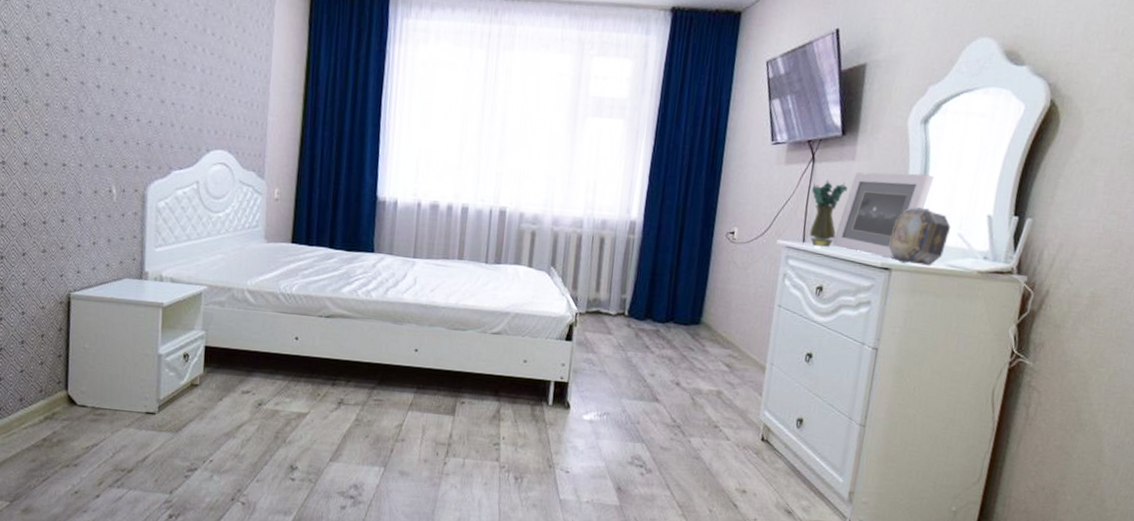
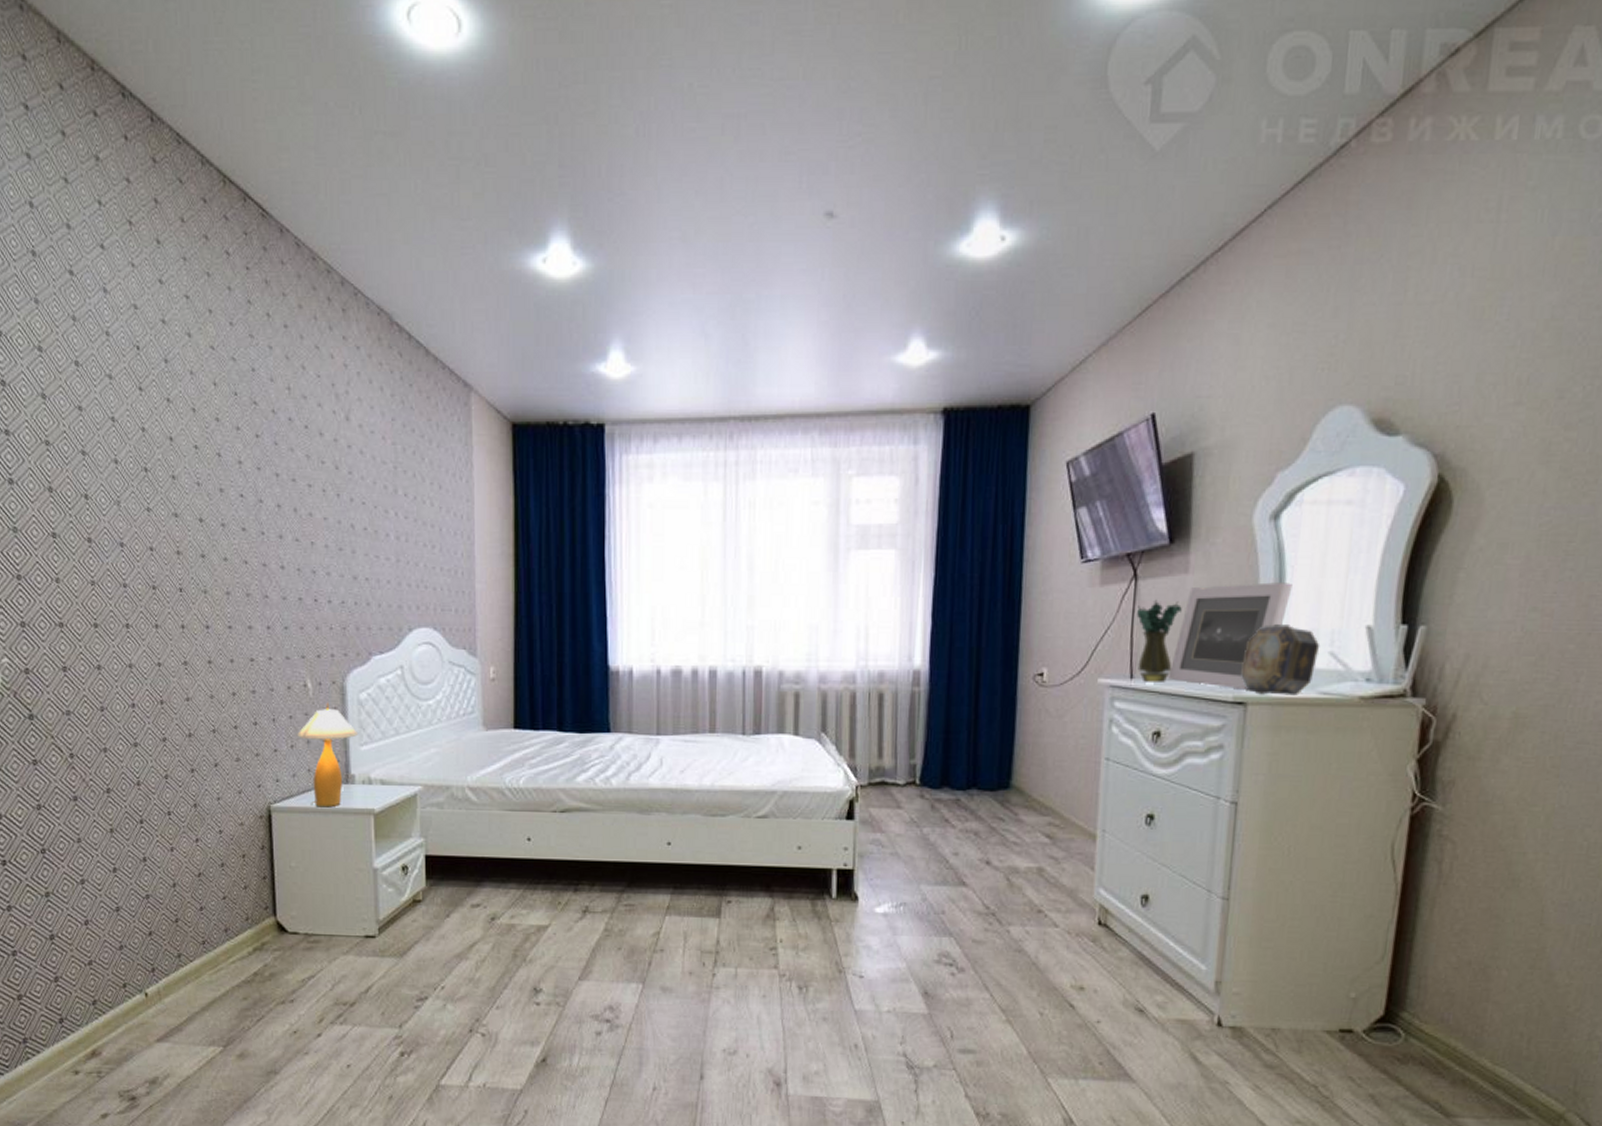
table lamp: none [98,207,155,299] -> present [296,702,359,807]

